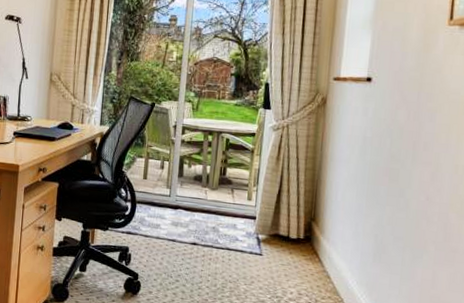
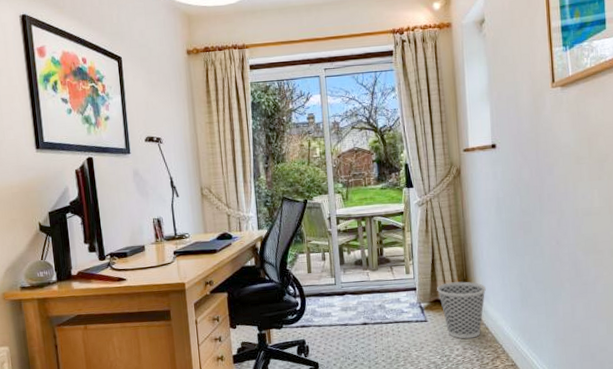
wastebasket: none [279,218,336,285] -> present [437,281,487,339]

